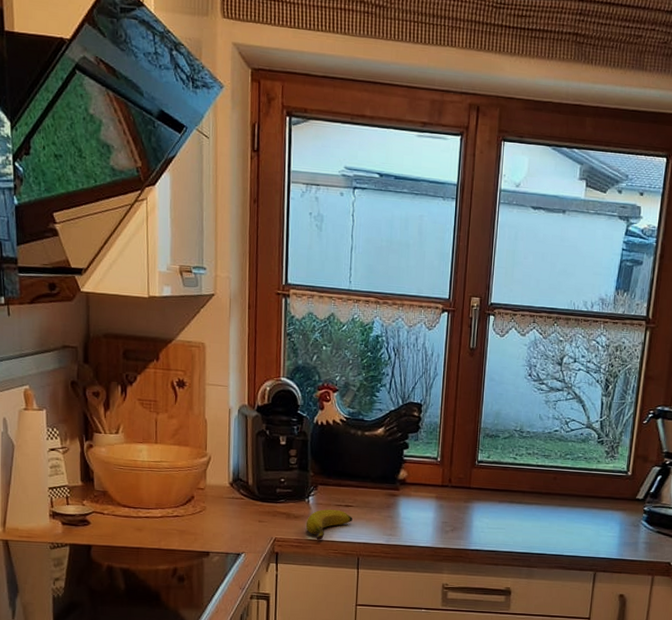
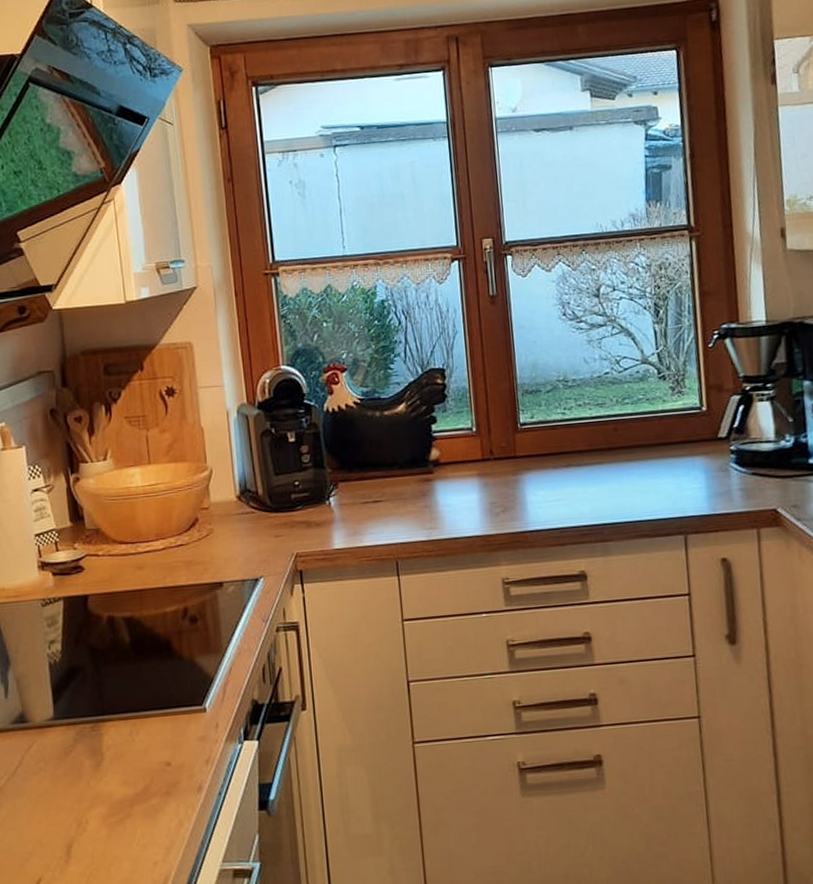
banana: present [305,509,353,540] -> none [330,508,384,548]

